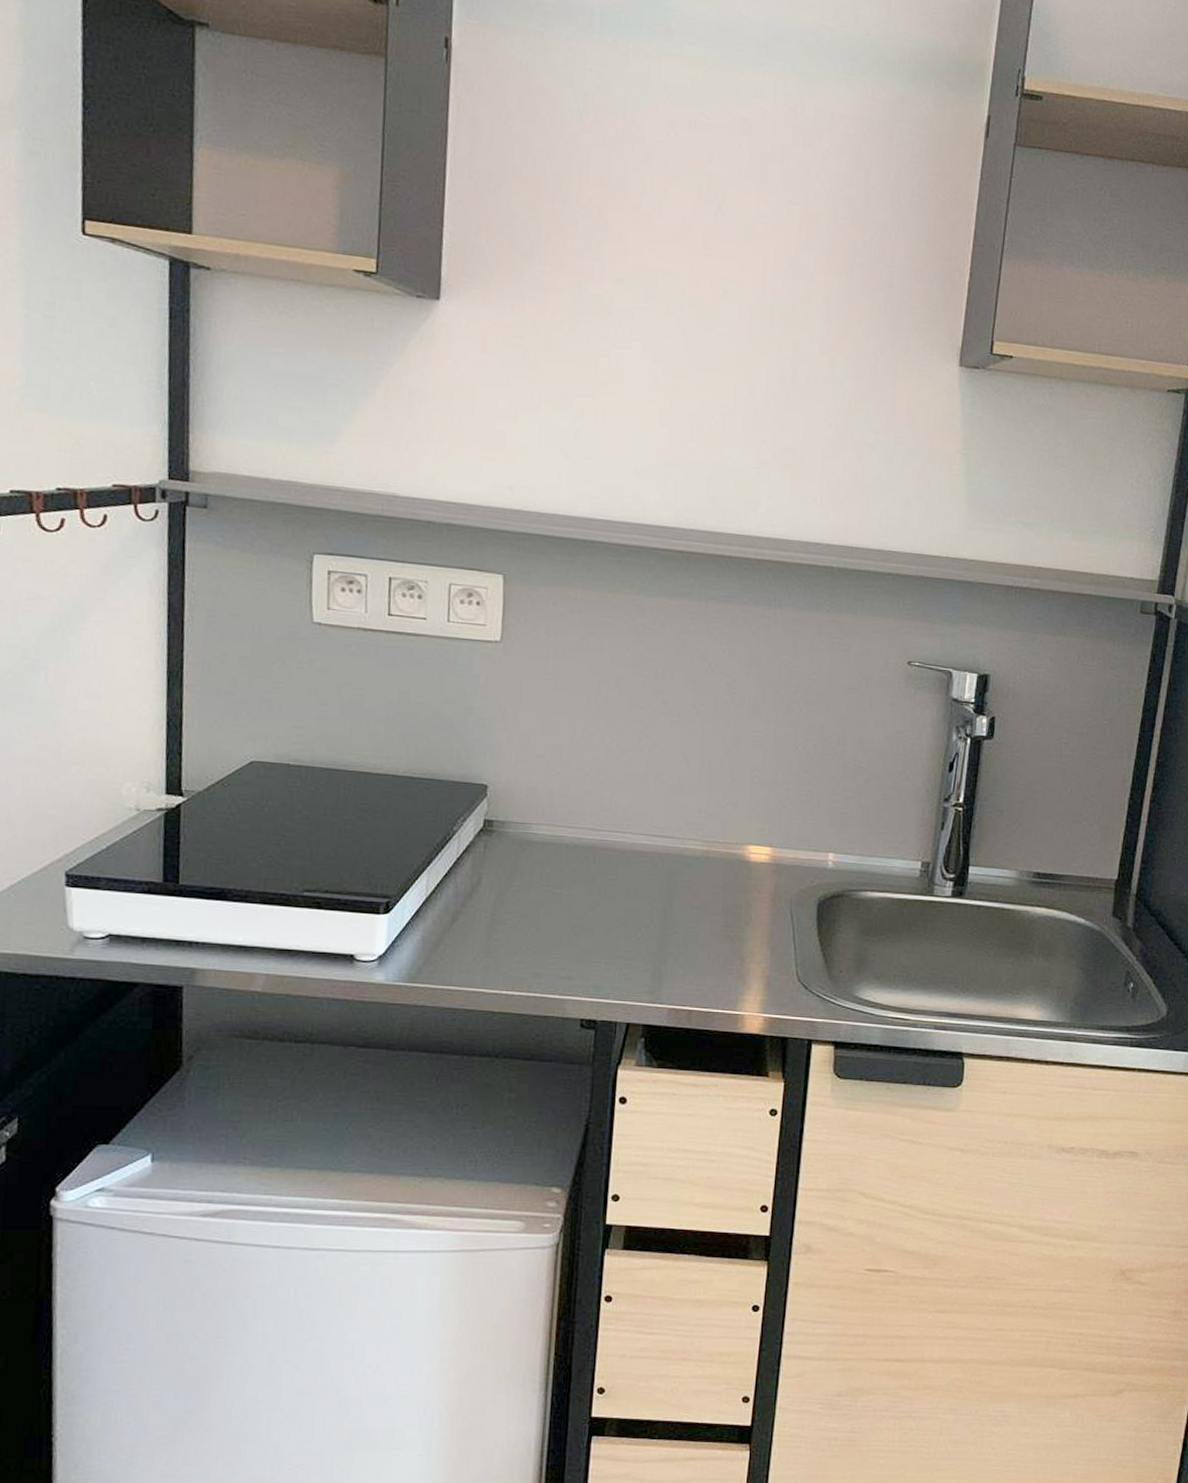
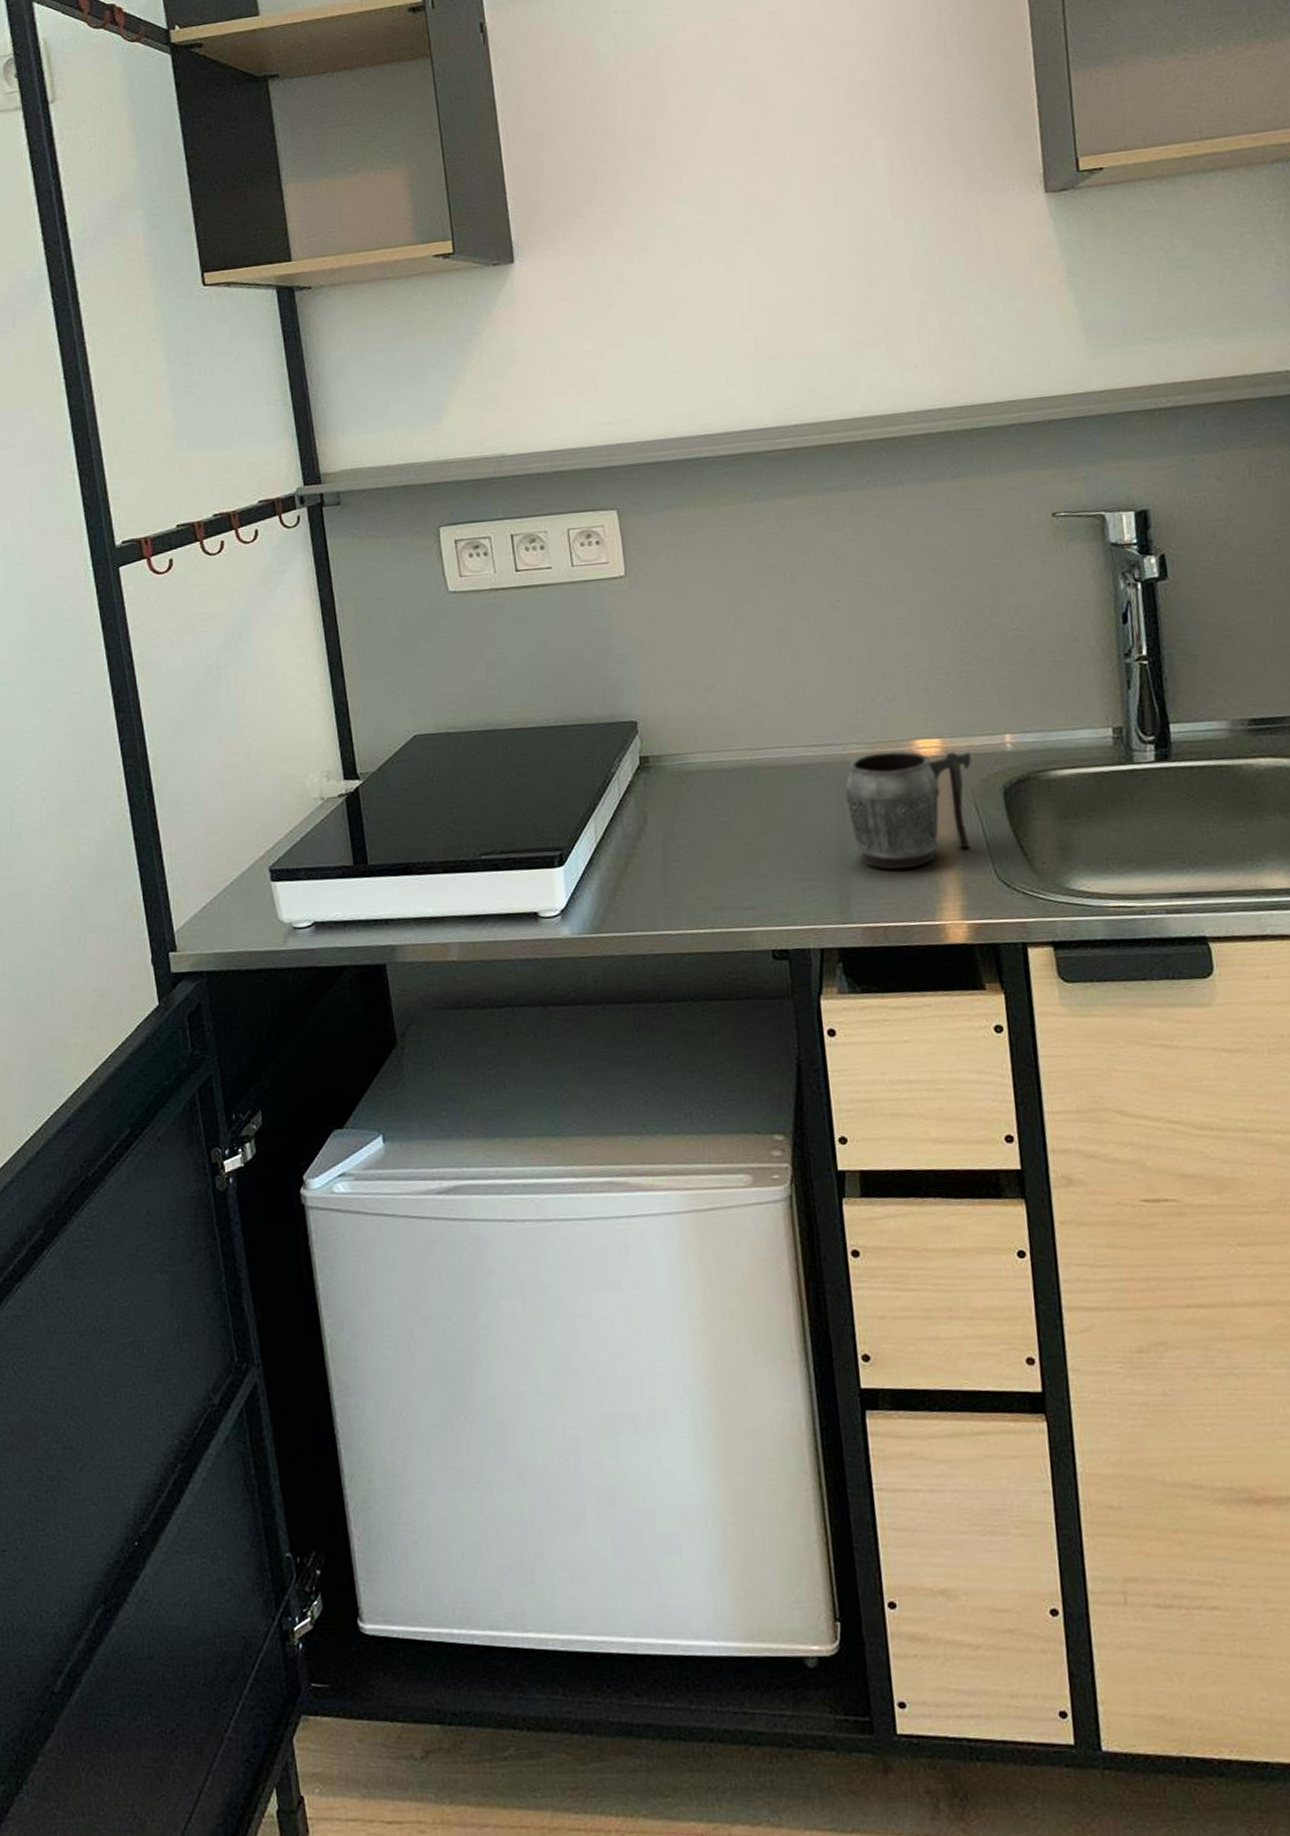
mug: none [675,851,795,961] -> present [845,751,971,870]

